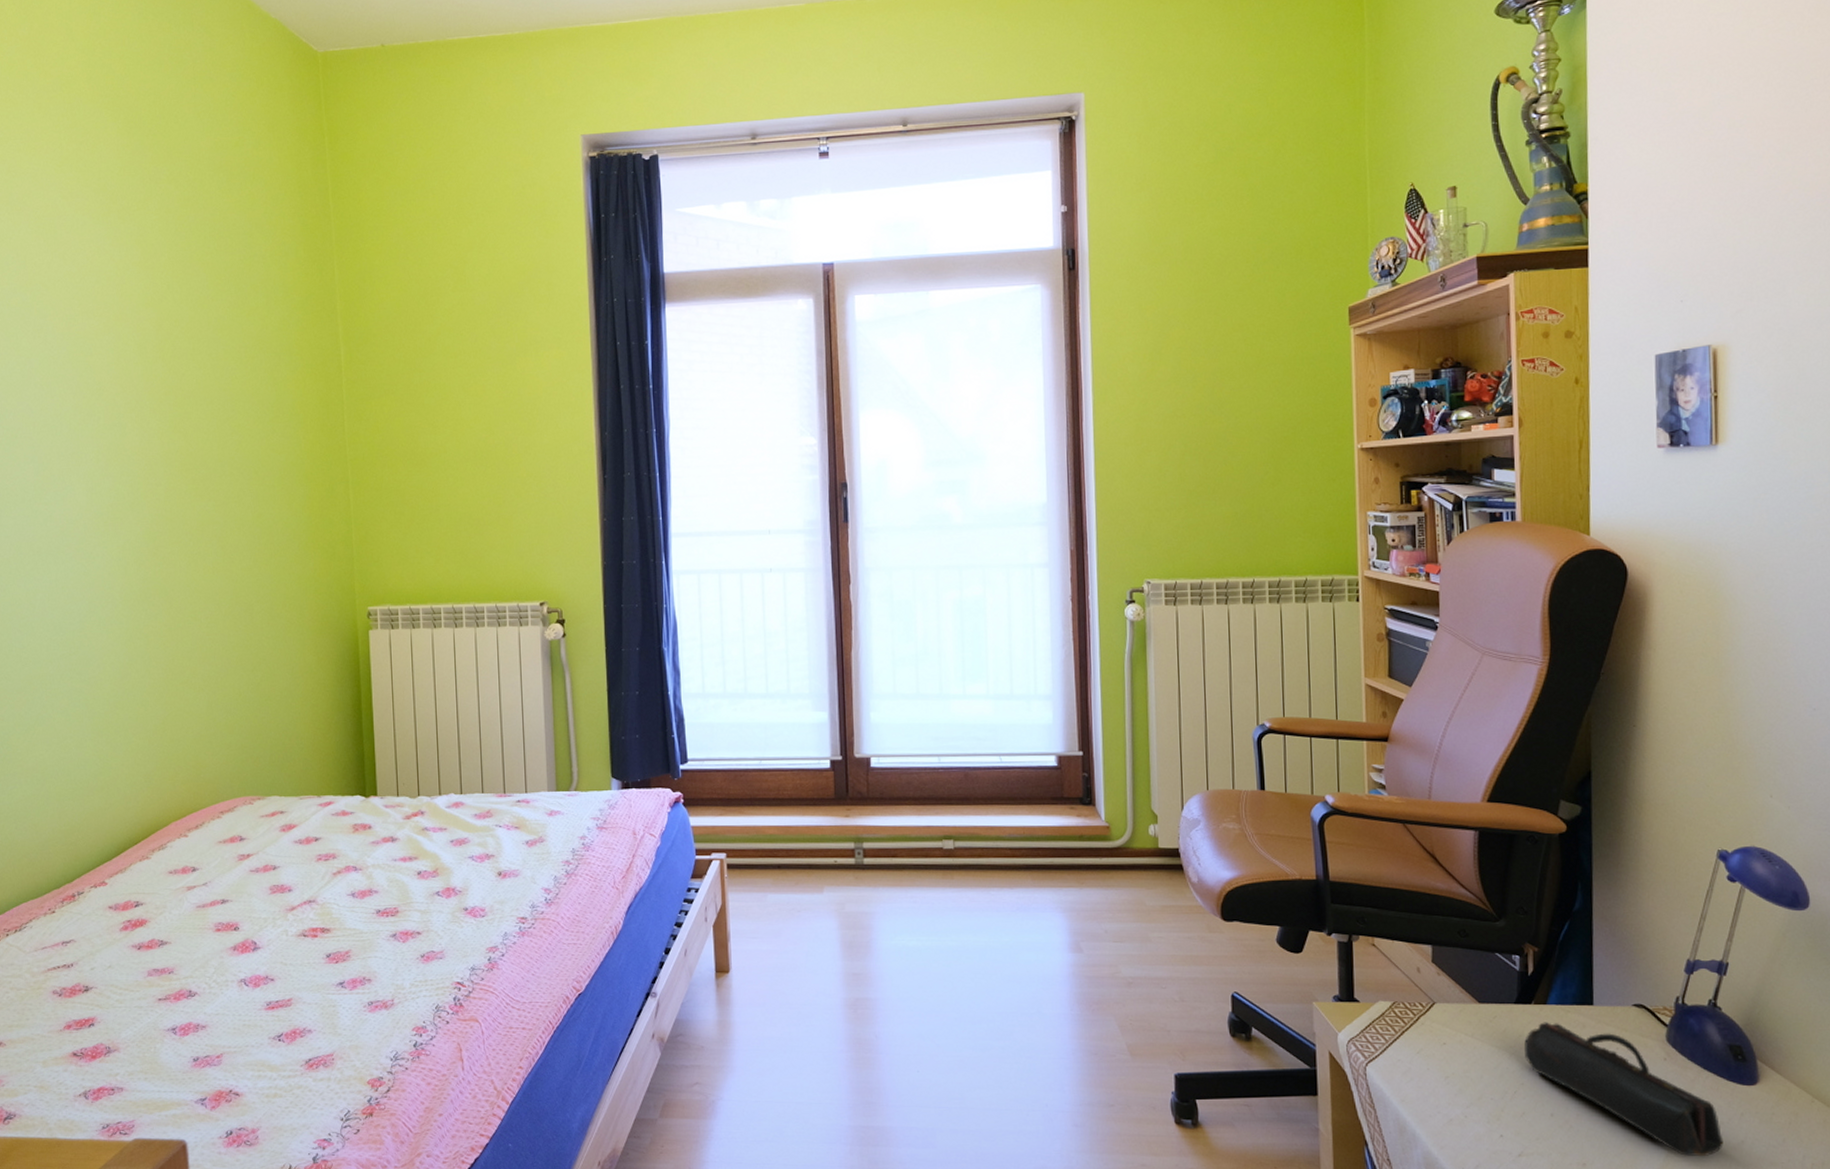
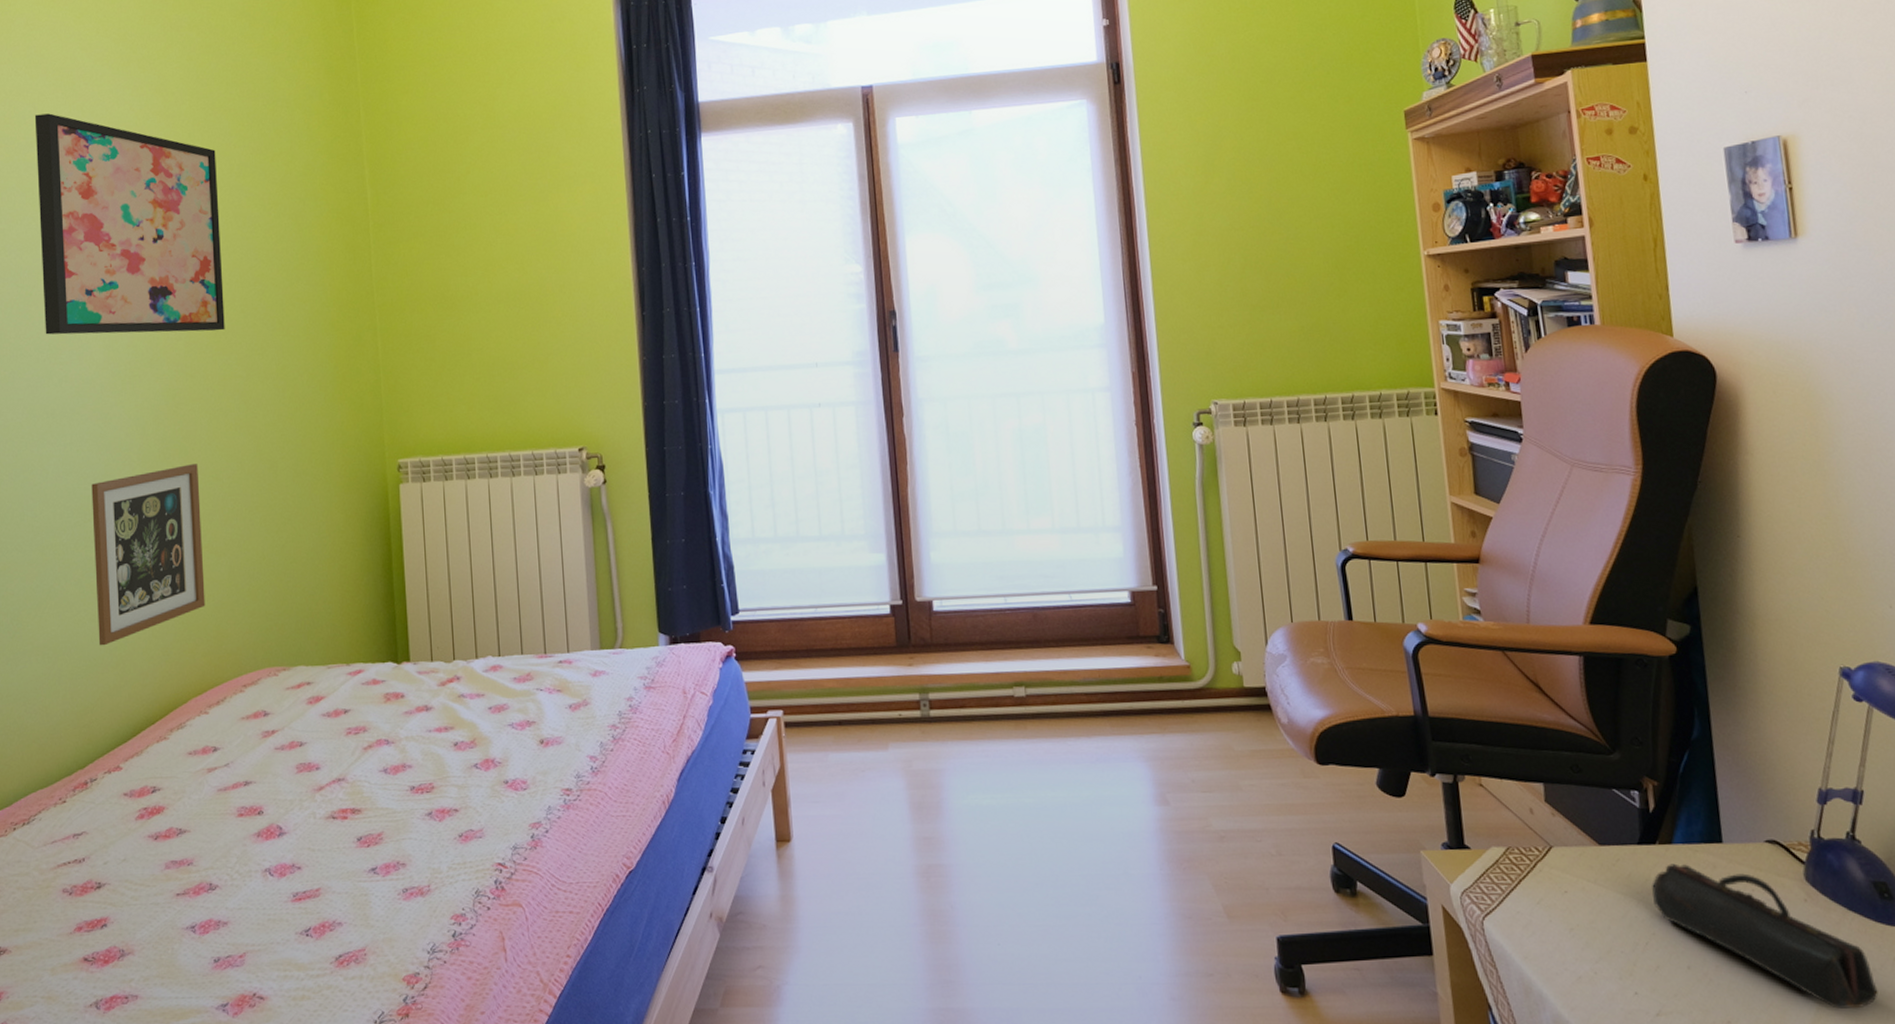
wall art: none [17,260,203,479] -> present [34,113,225,335]
picture frame: none [76,604,185,771] -> present [91,464,205,646]

